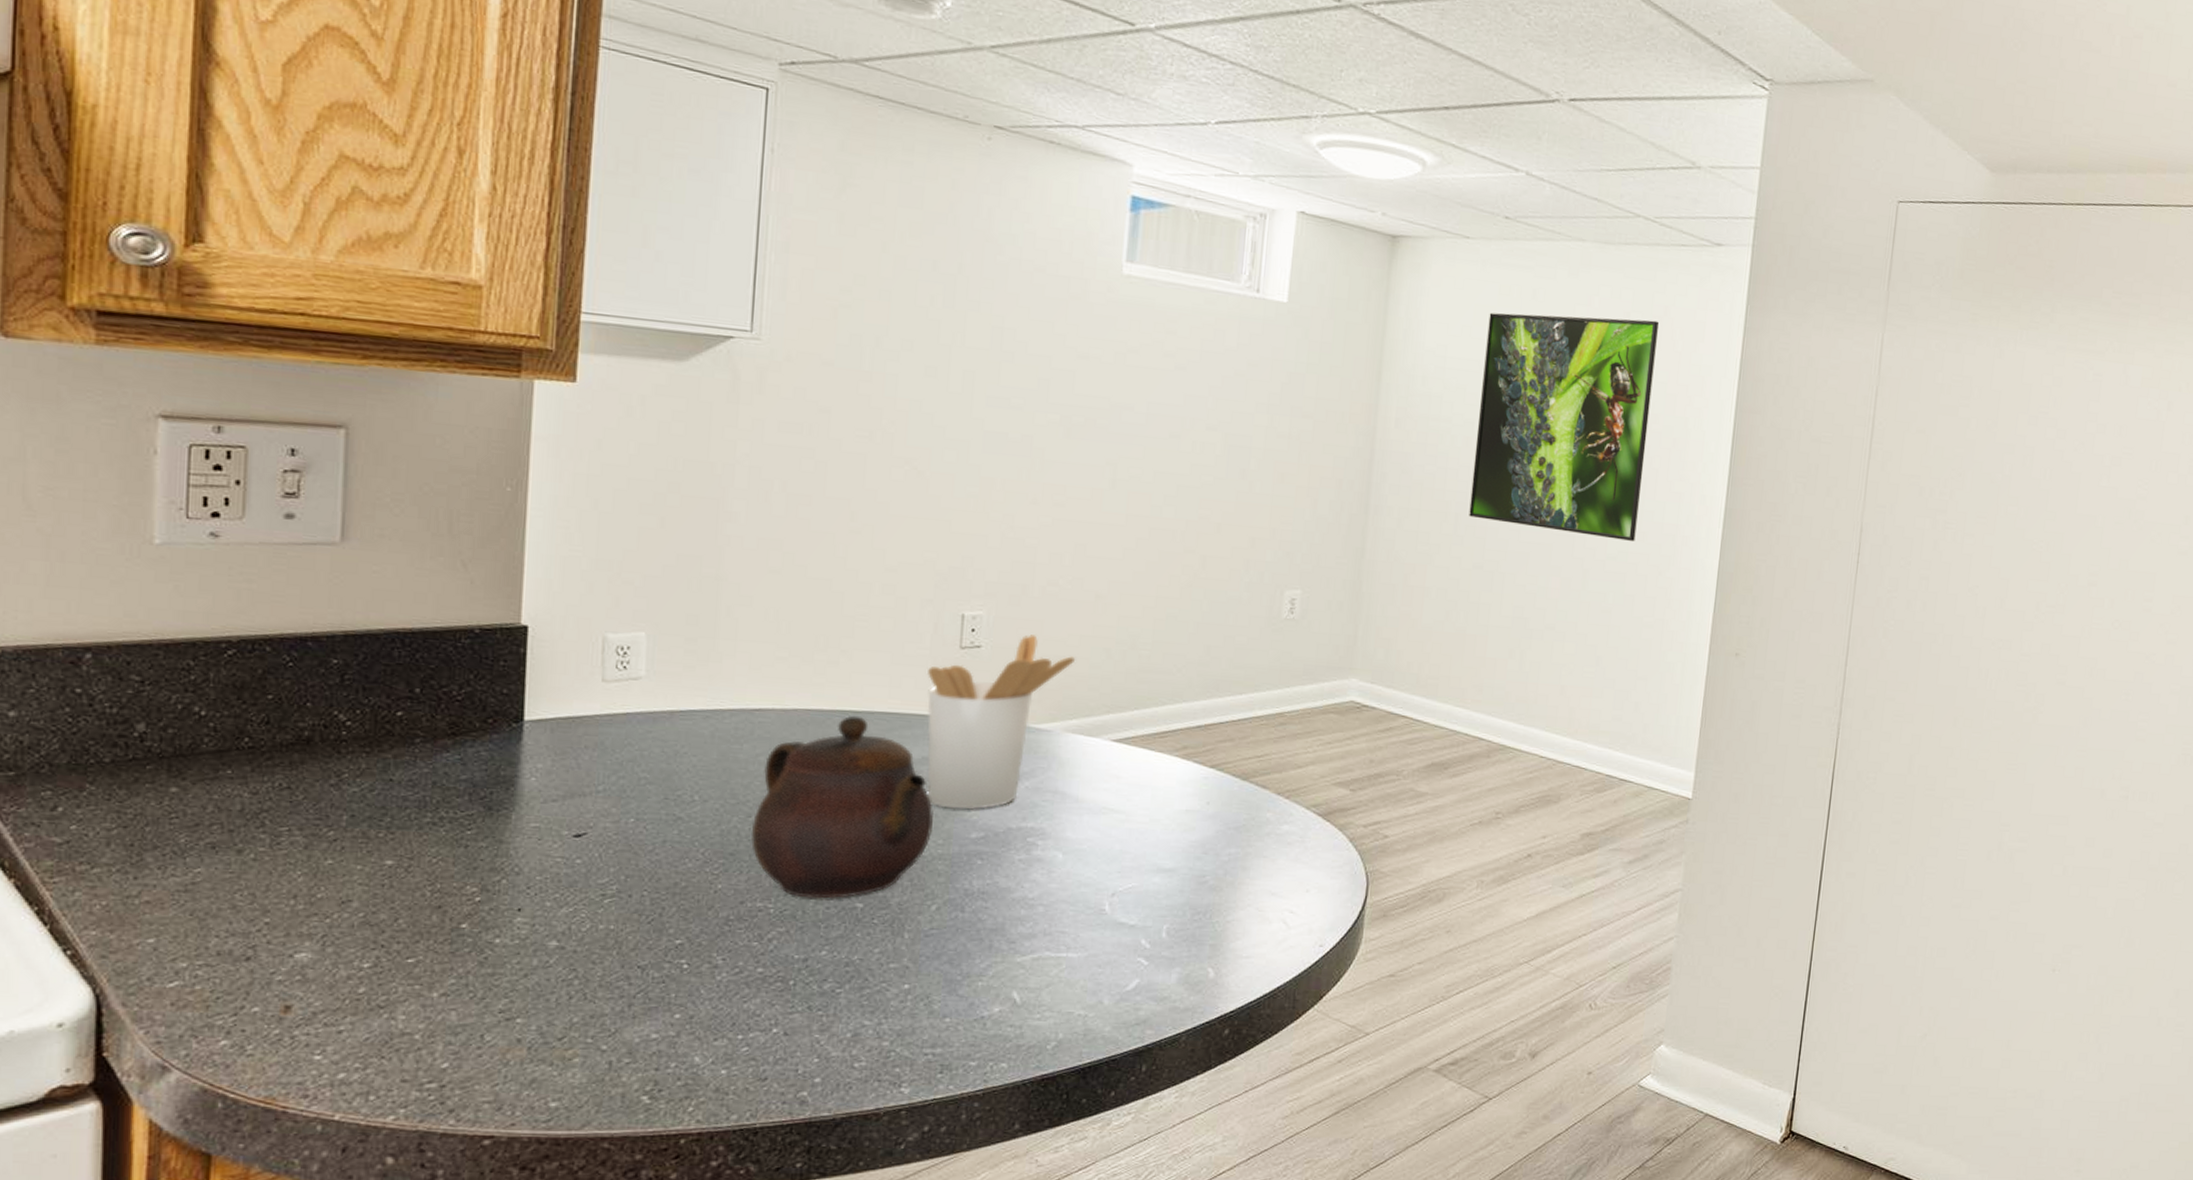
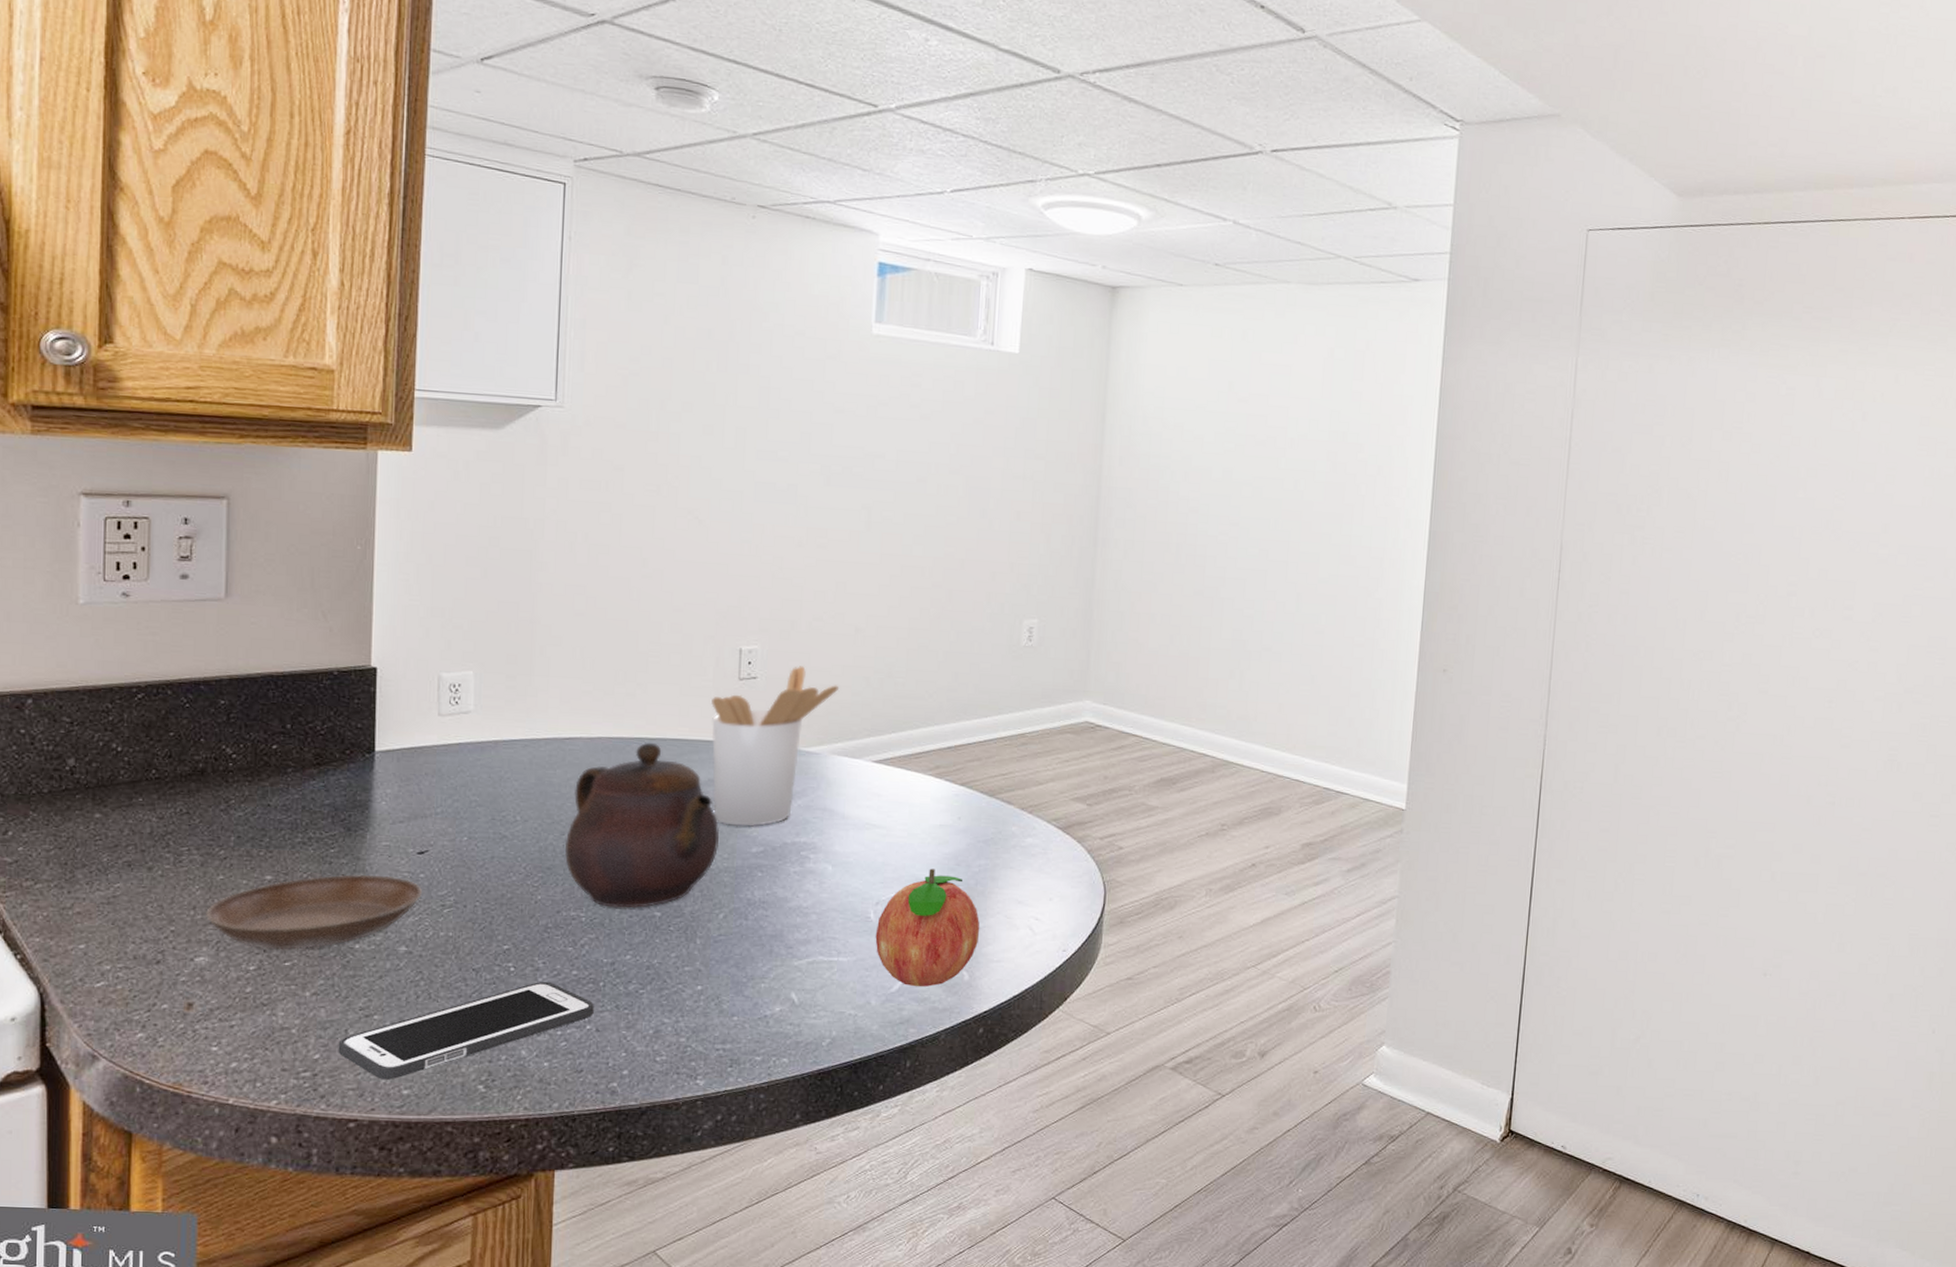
saucer: none [309,859,578,945] -> present [206,874,422,950]
cell phone: none [471,979,782,1091] -> present [338,981,594,1080]
fruit: none [1110,857,1228,985] -> present [875,868,980,987]
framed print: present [1469,312,1659,541] -> none [1189,354,1361,565]

